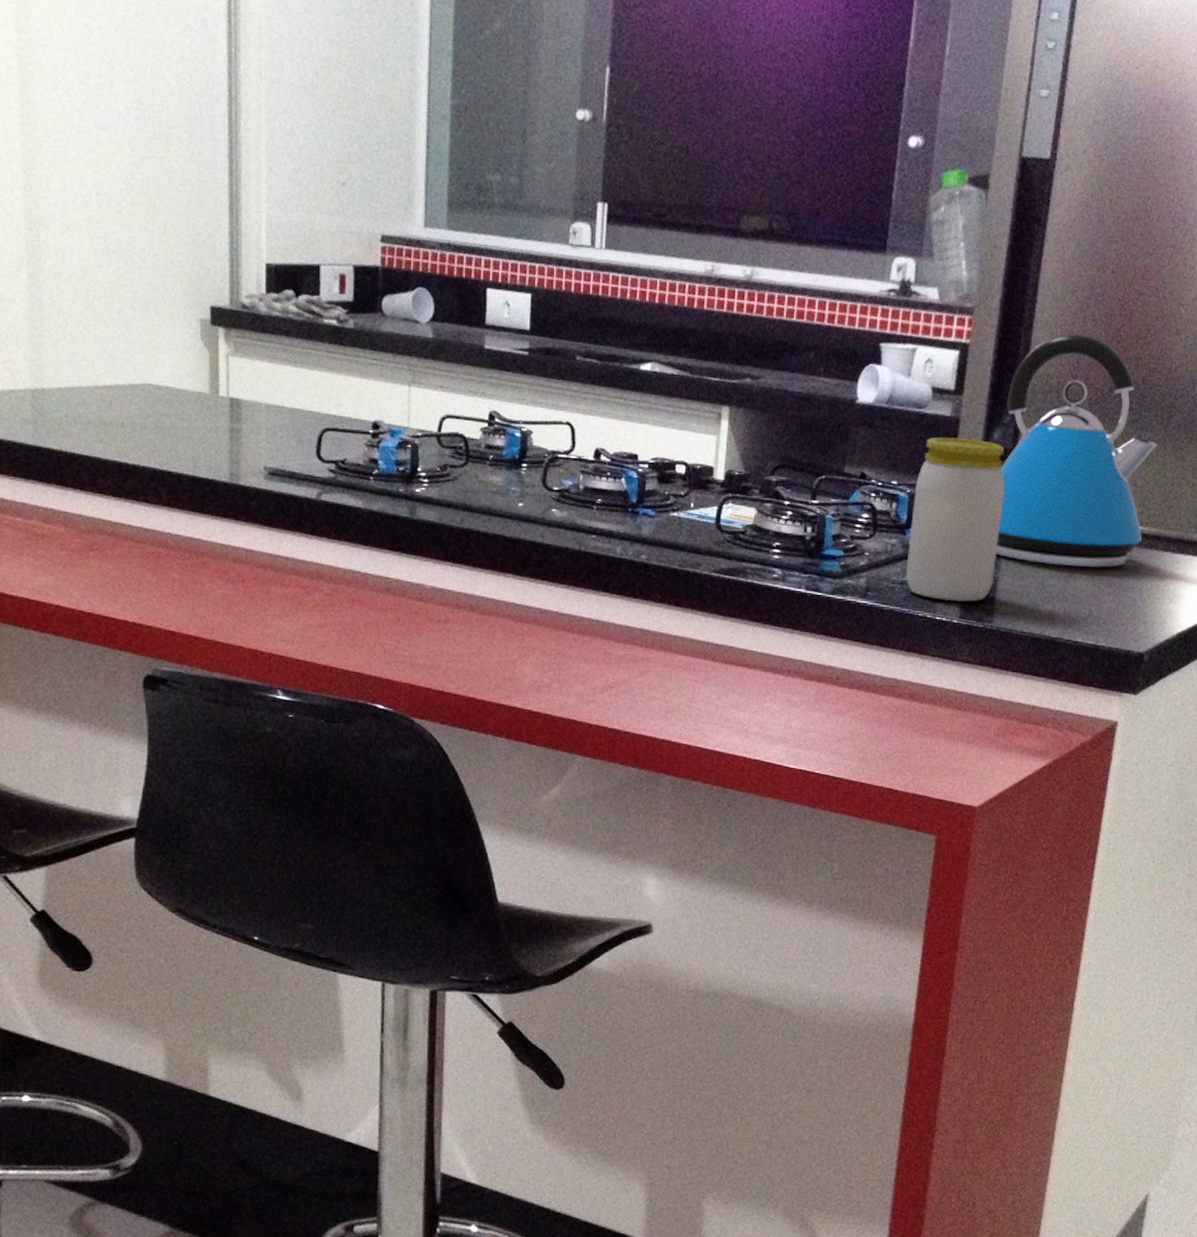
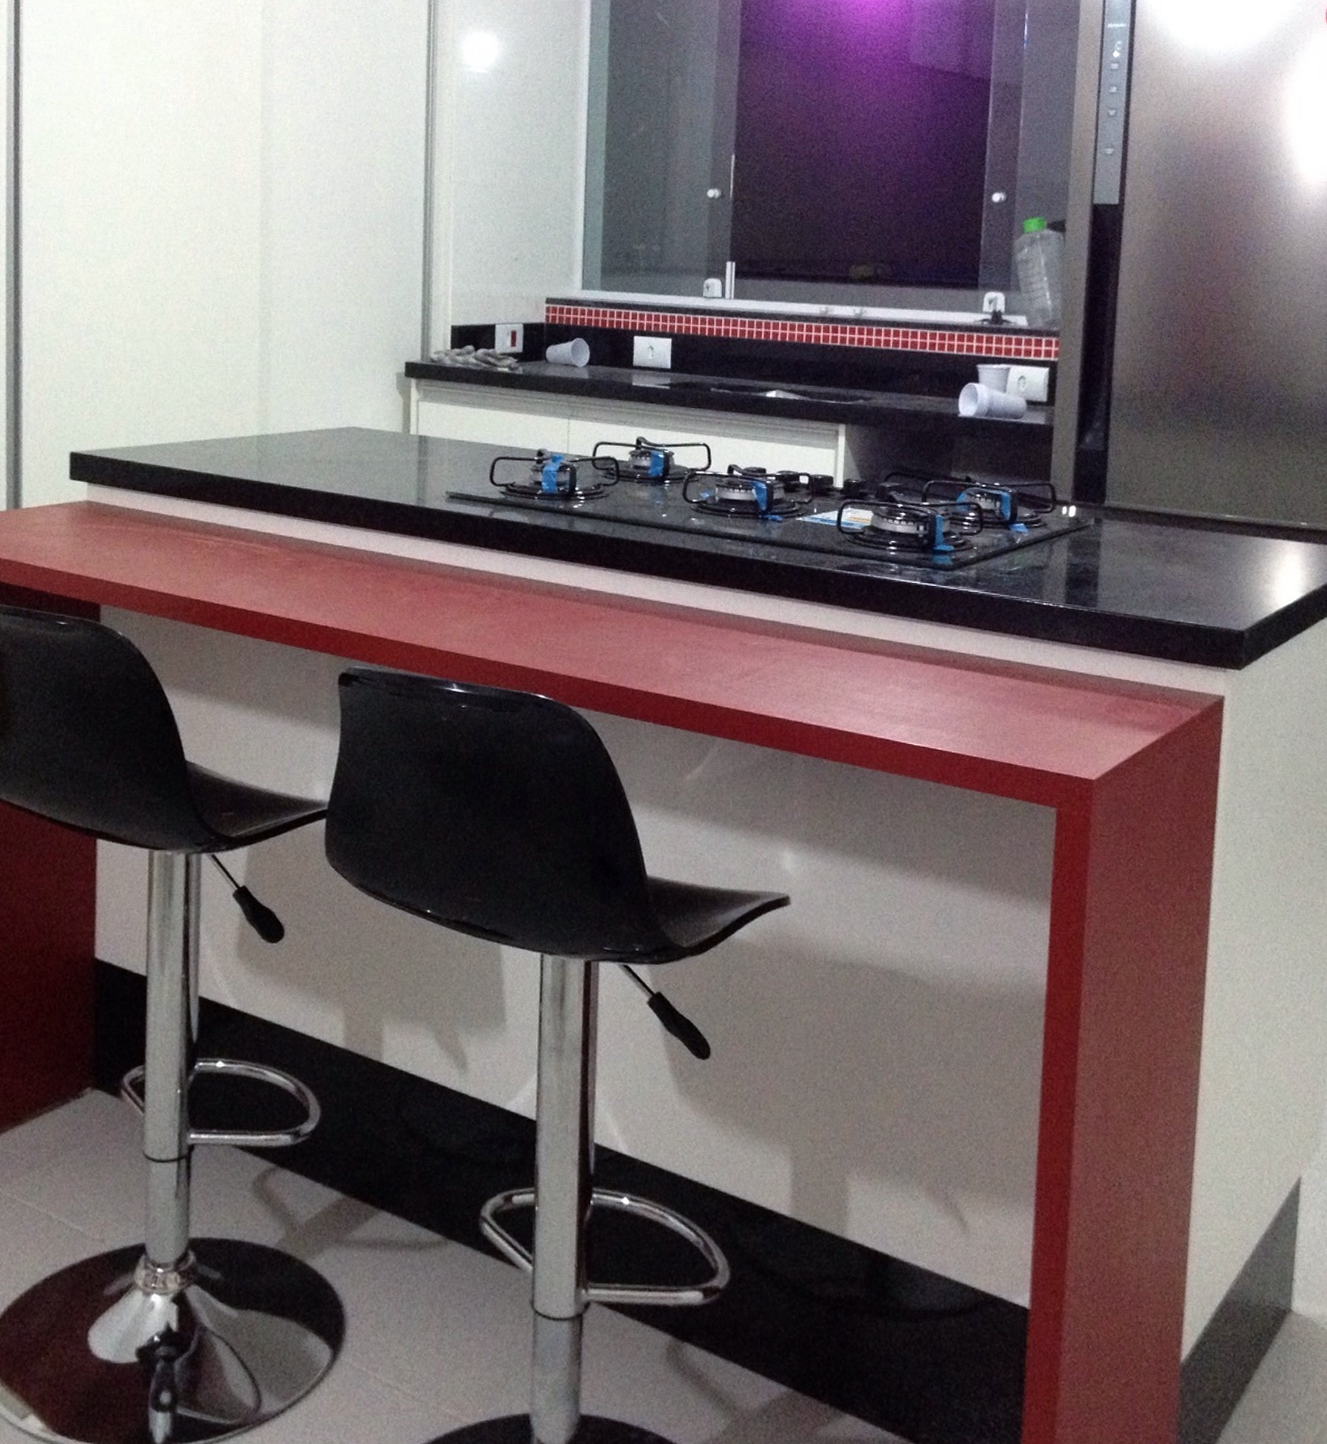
jar: present [905,437,1005,602] -> none [1012,442,1099,588]
kettle: present [995,333,1157,569] -> none [1093,348,1239,555]

